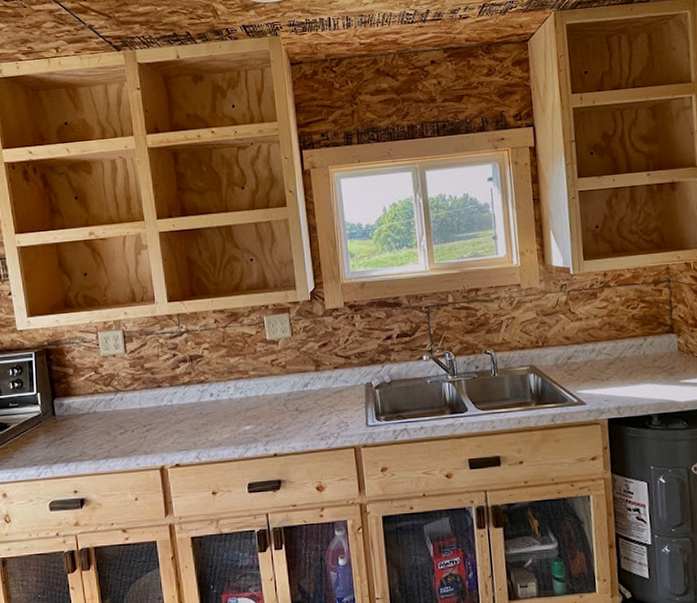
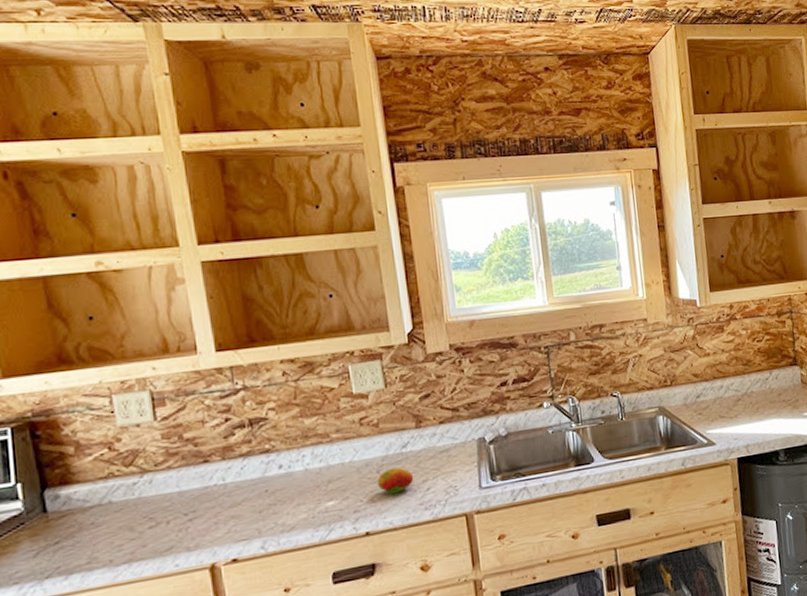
fruit: none [284,402,313,426] -> present [377,467,414,496]

